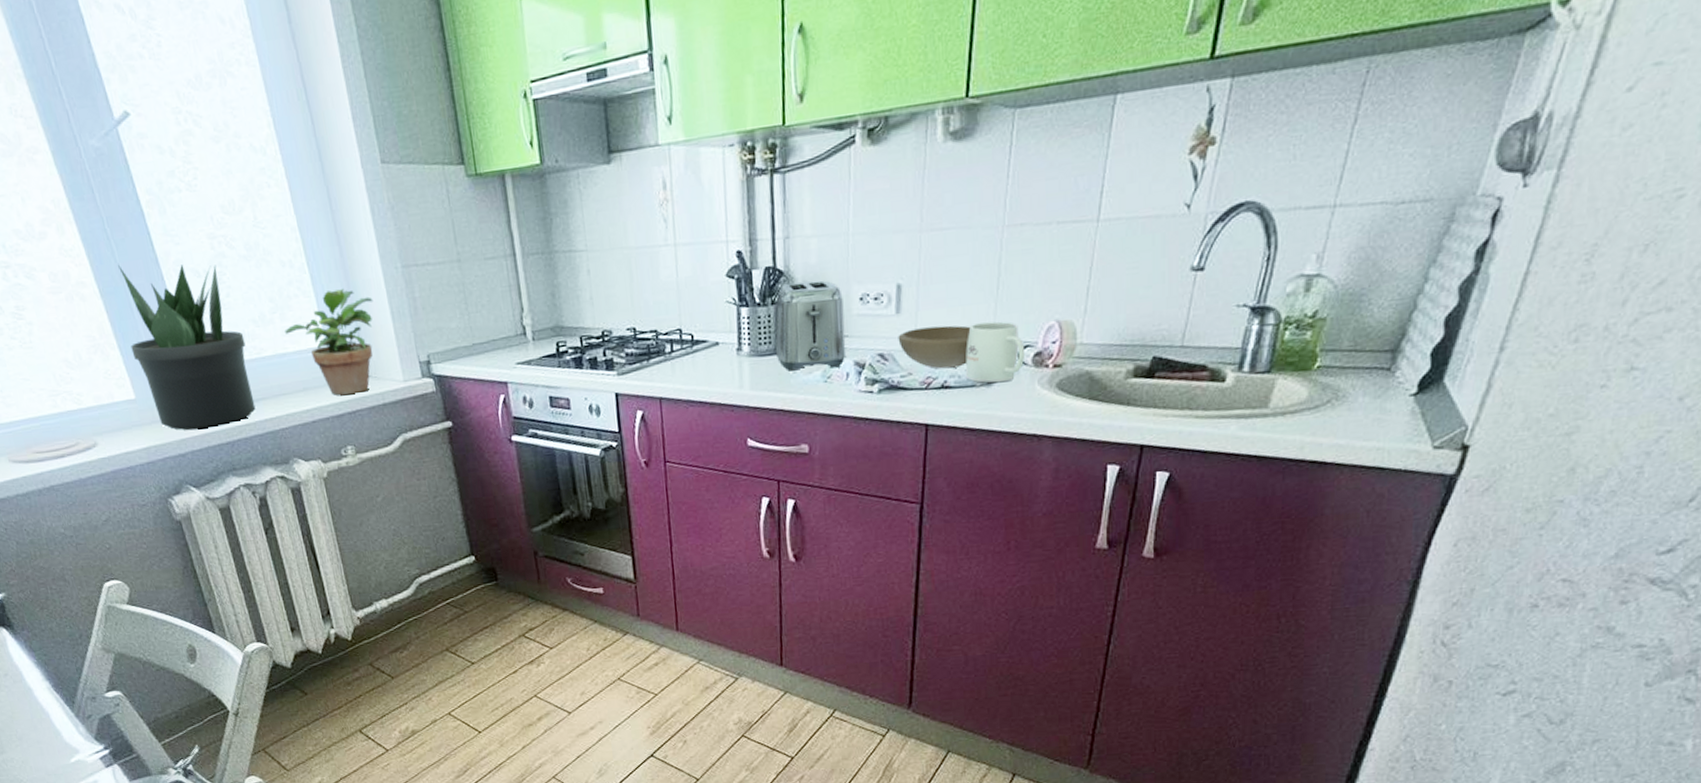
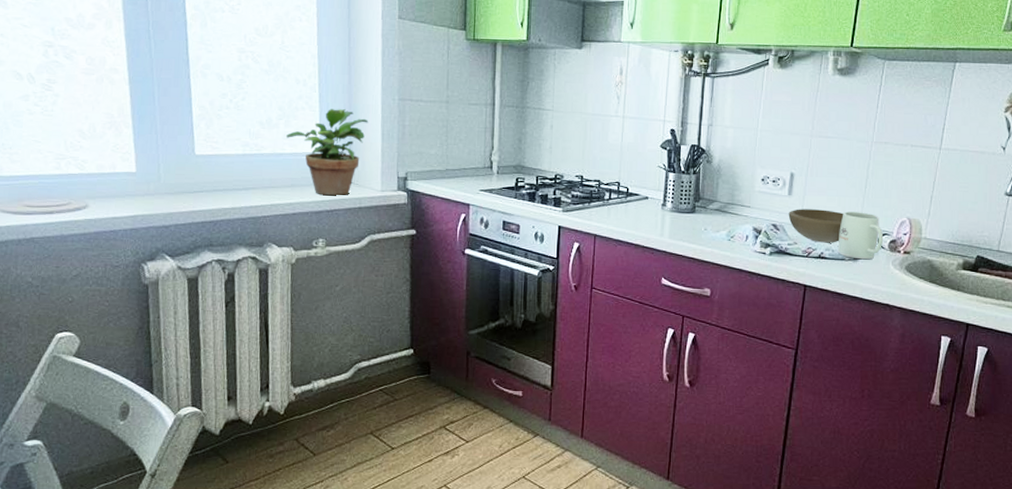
planter: present [118,264,256,430] -> none [144,59,249,207]
toaster: present [775,280,846,371] -> none [692,159,749,230]

